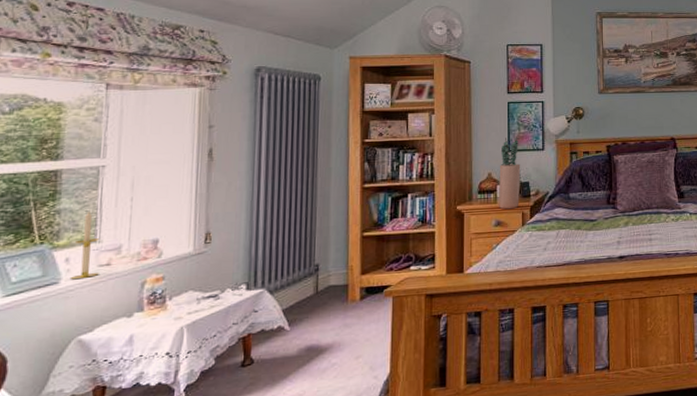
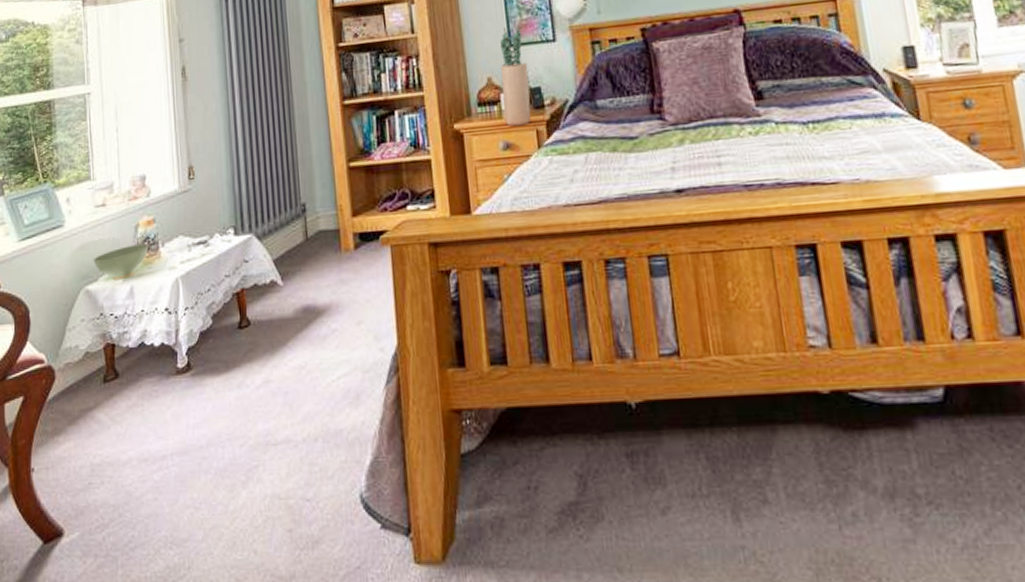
candle: present [70,212,99,280] -> none [72,145,97,223]
bowl: none [90,297,156,331] -> present [93,243,149,281]

